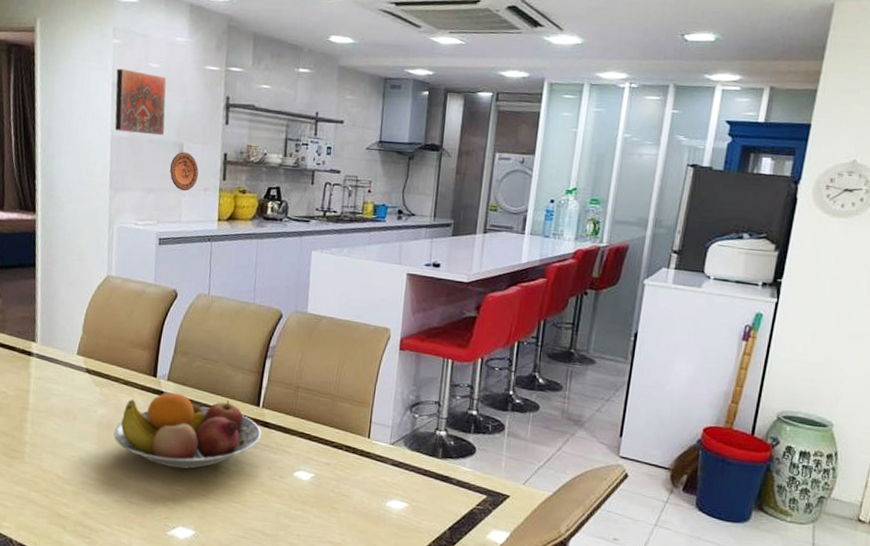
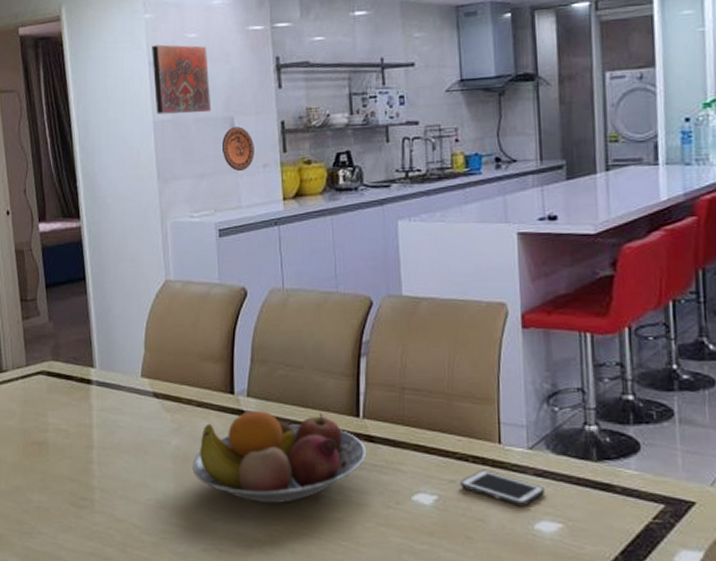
cell phone: none [333,457,399,489] -> present [459,470,546,507]

